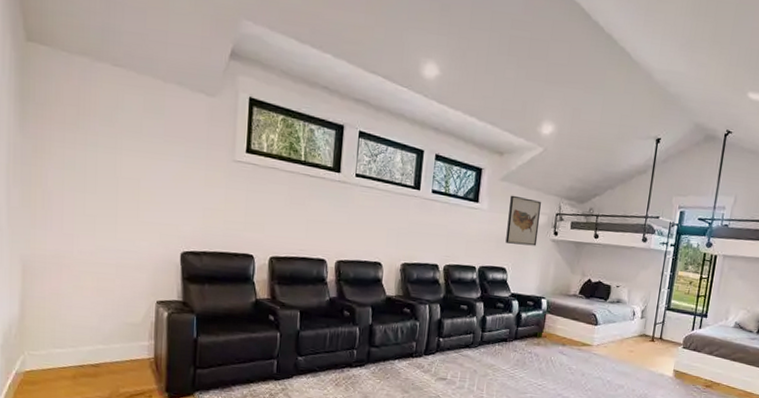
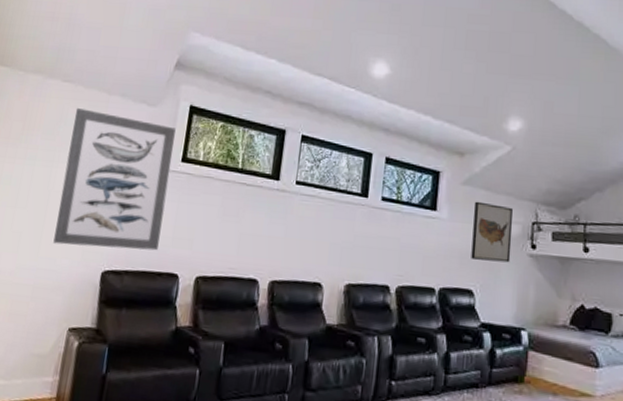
wall art: none [129,94,237,235] -> present [53,107,176,251]

